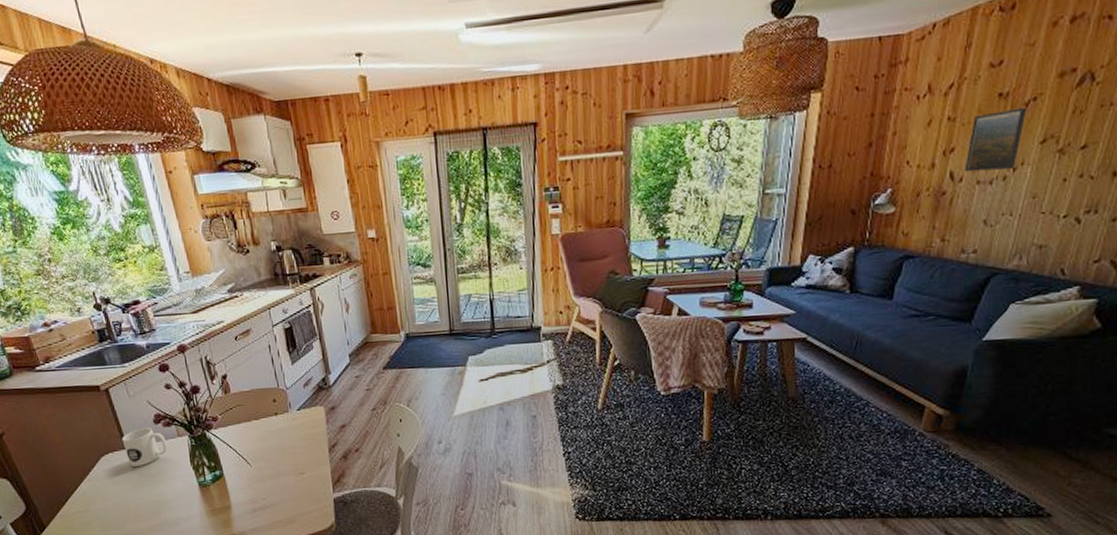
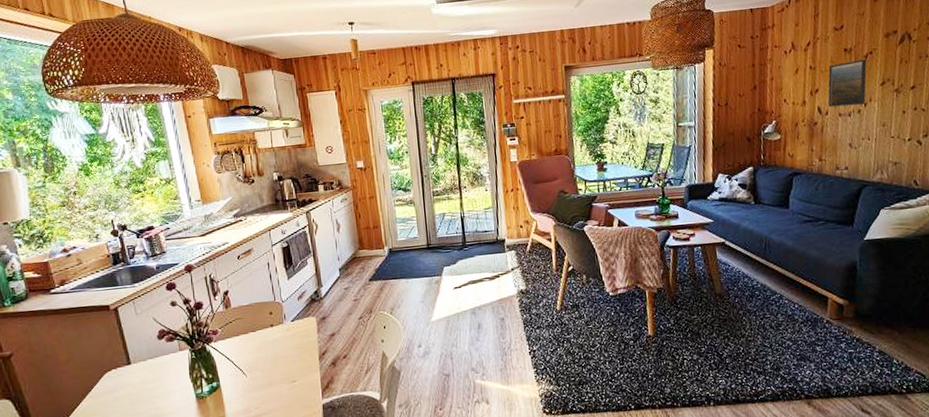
mug: present [121,427,168,467] -> none [126,343,169,382]

